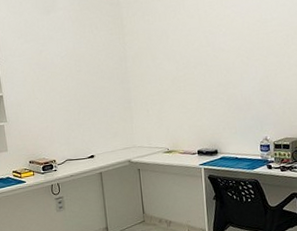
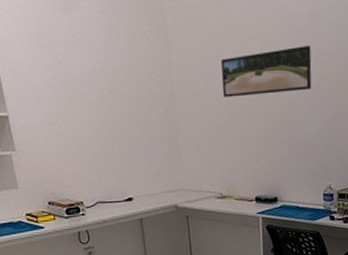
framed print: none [166,18,245,68] -> present [221,46,312,97]

